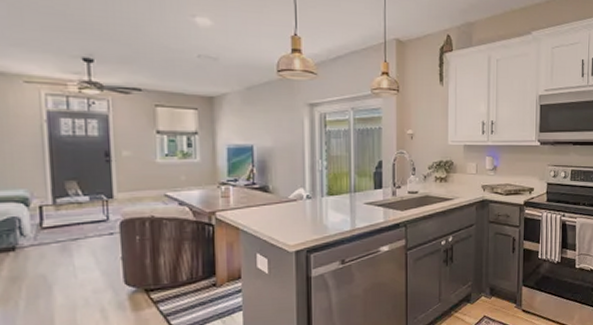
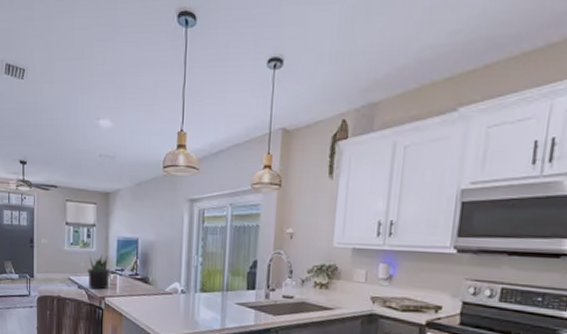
planter: none [191,166,221,204] -> present [88,254,110,290]

